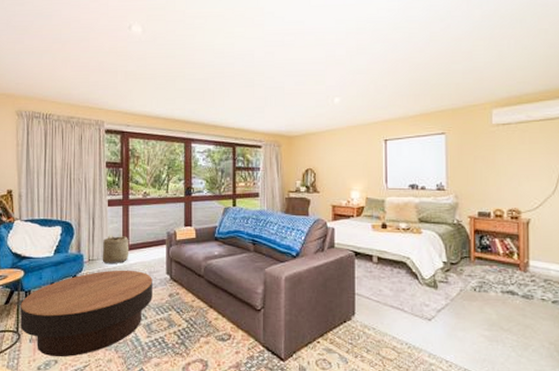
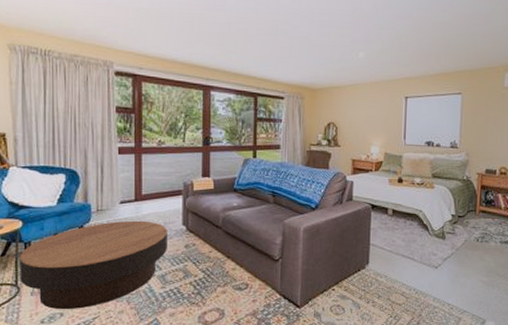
basket: present [102,235,129,263] -> none [112,184,142,214]

